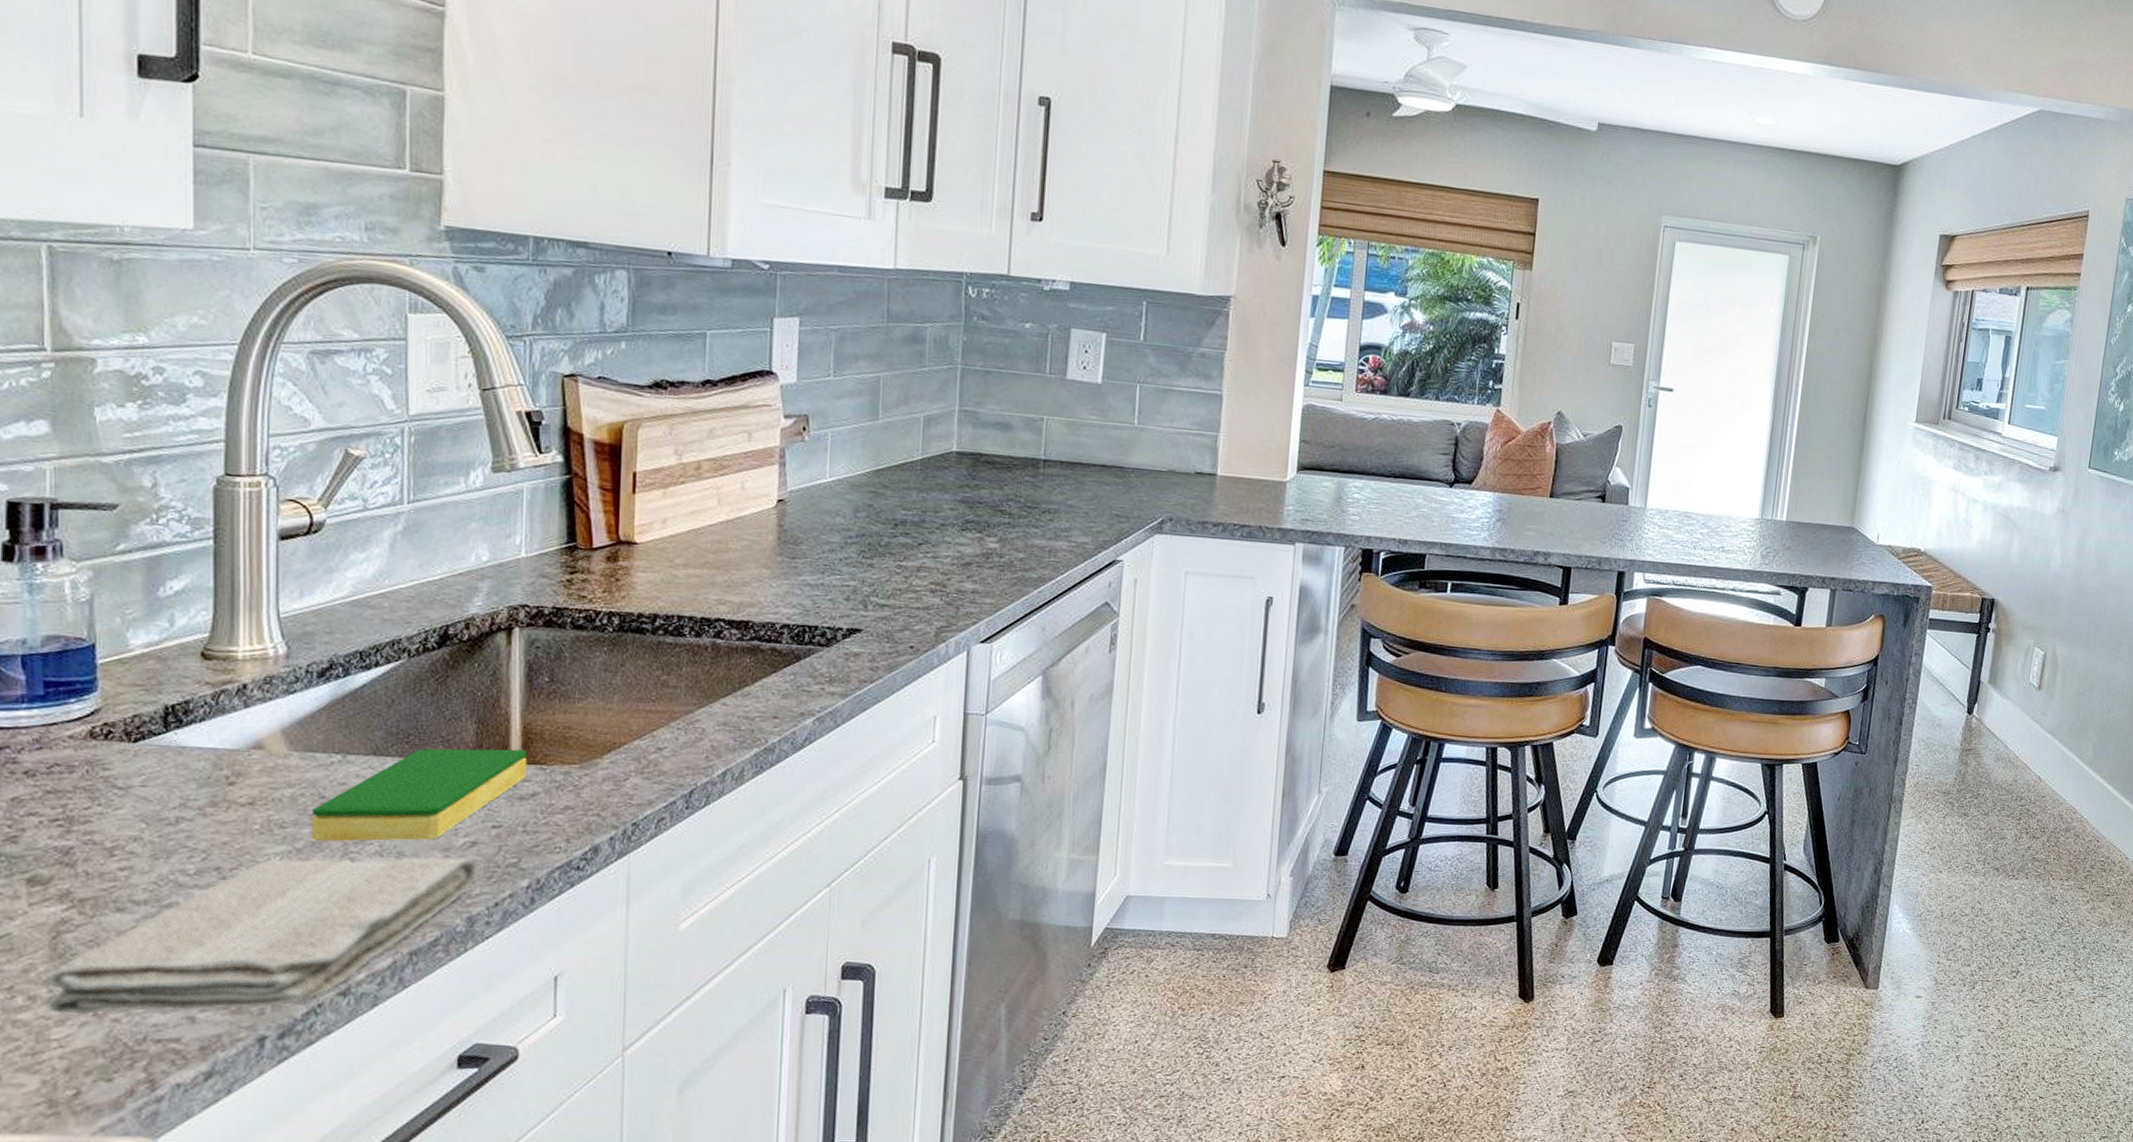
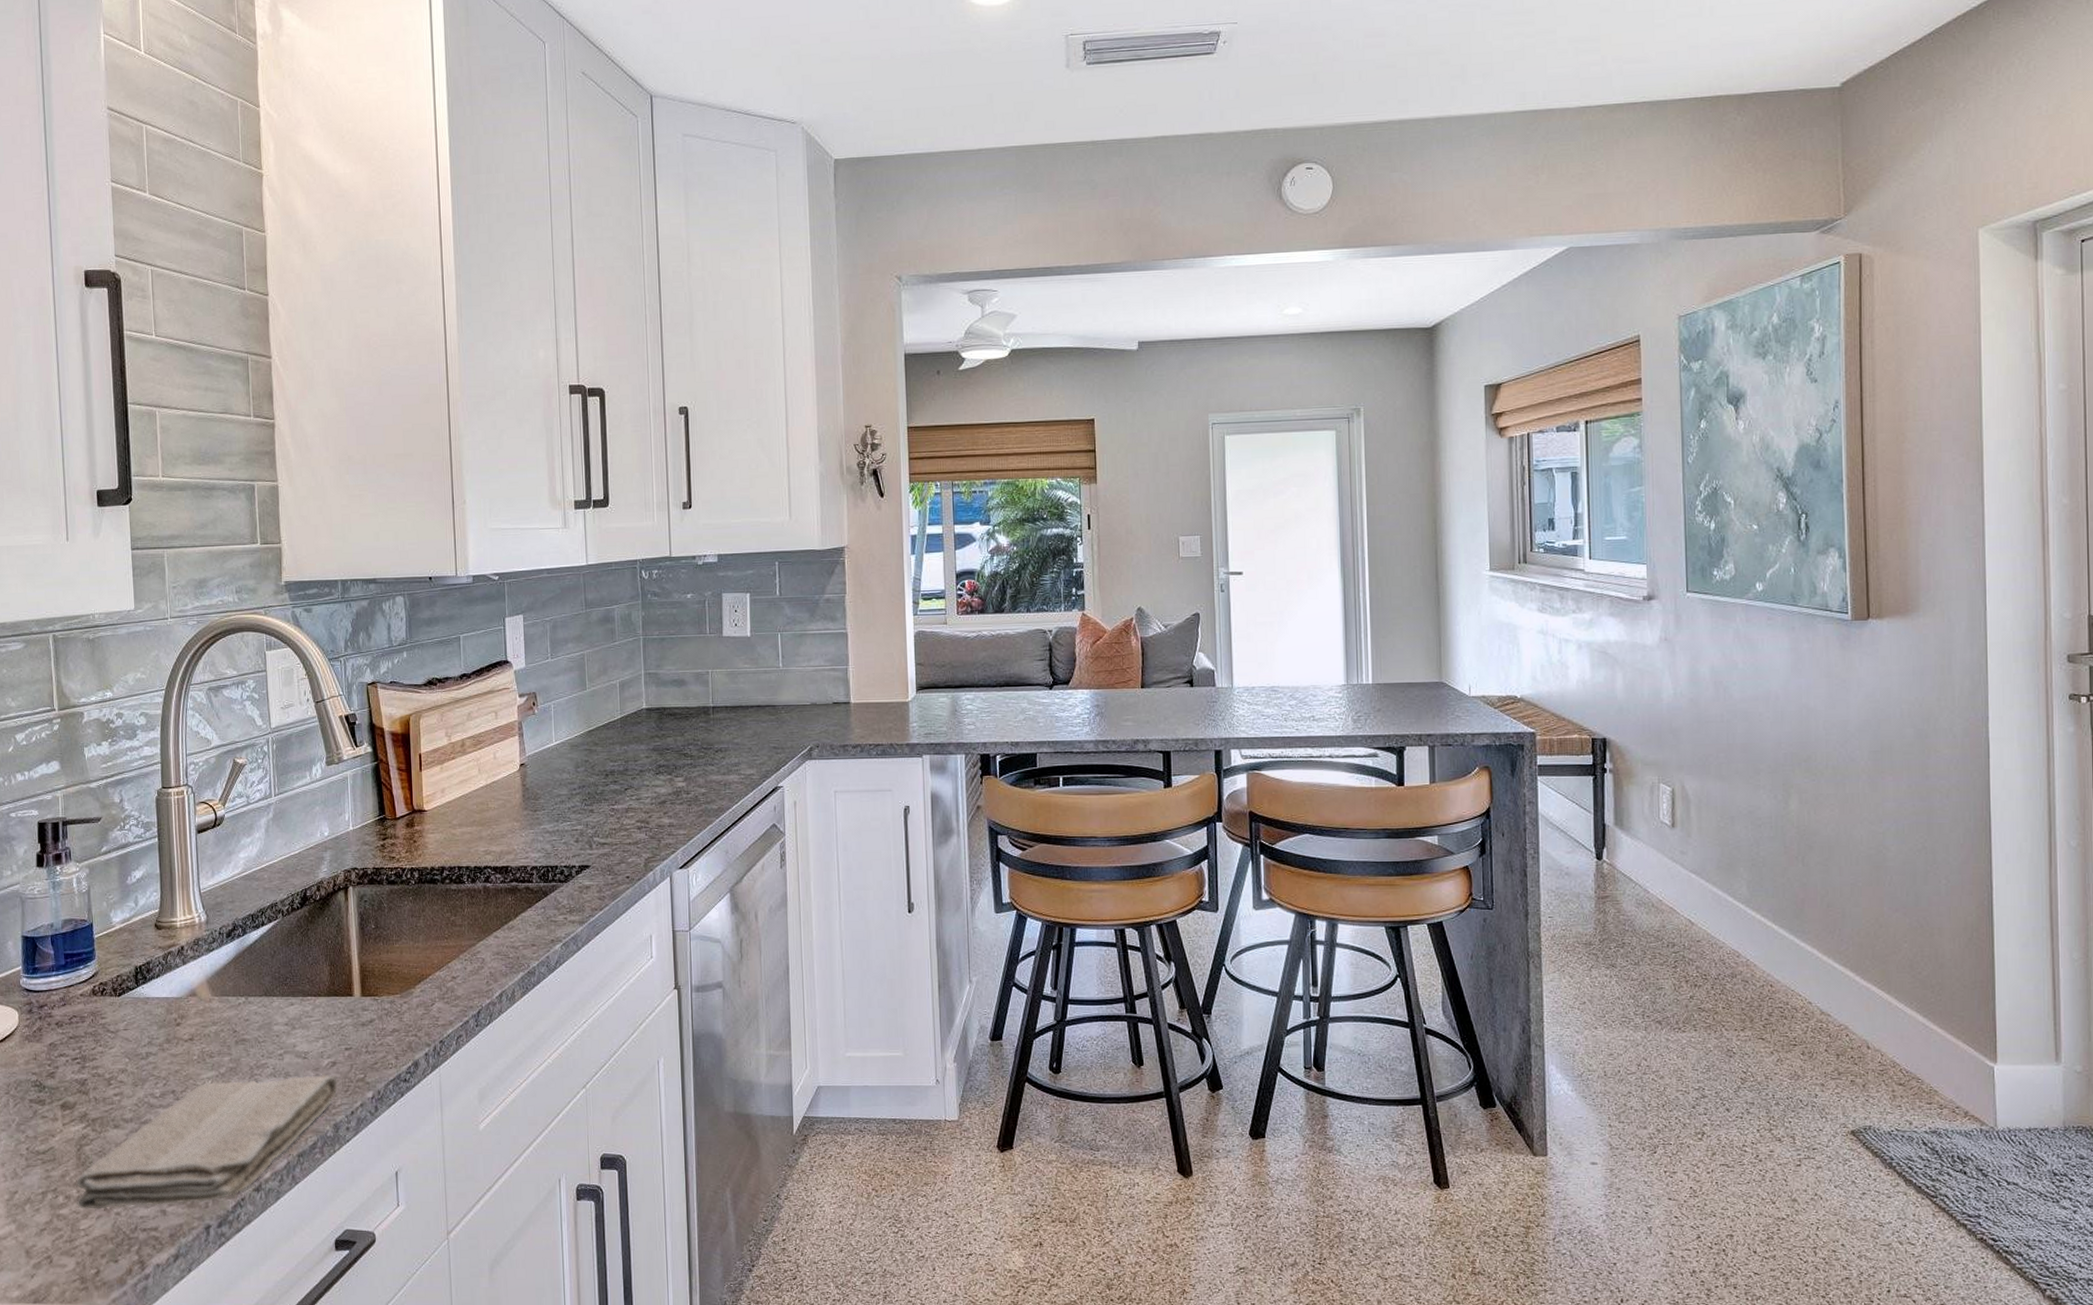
dish sponge: present [311,748,528,842] -> none [229,985,366,1067]

